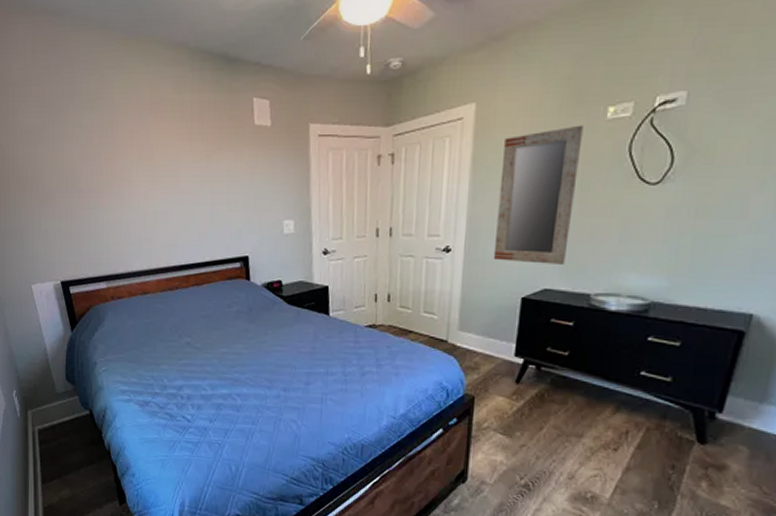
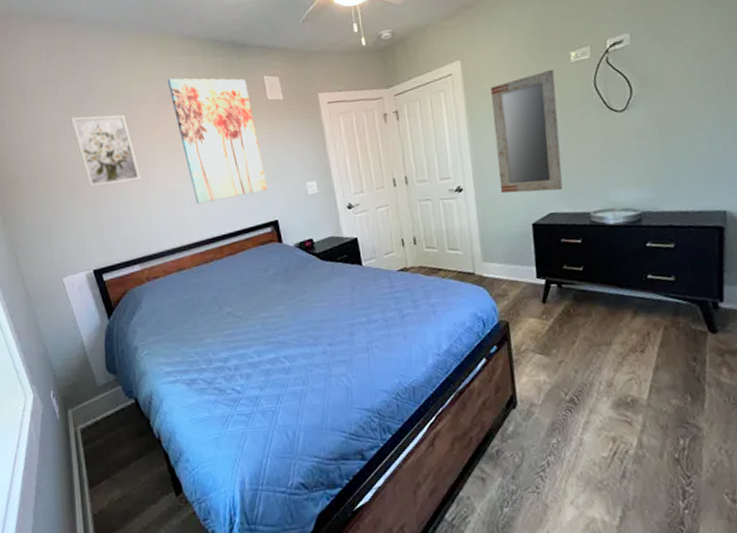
wall art: none [51,121,115,197] -> present [71,114,141,187]
wall art: none [151,89,242,229] -> present [167,78,268,204]

